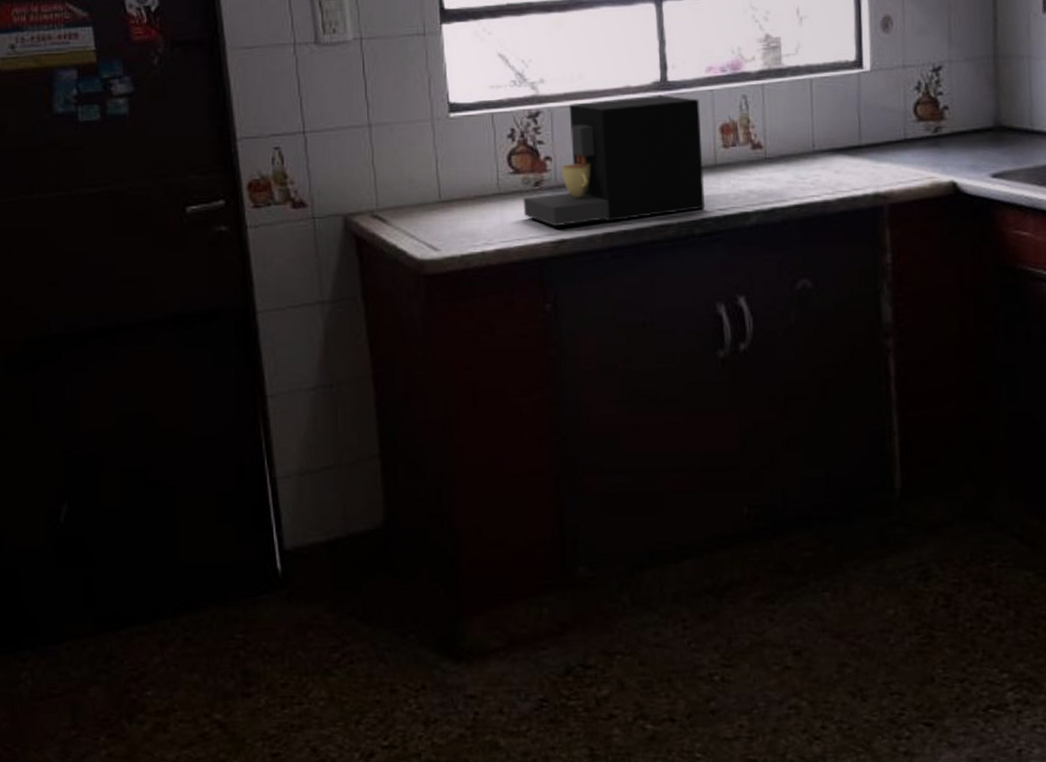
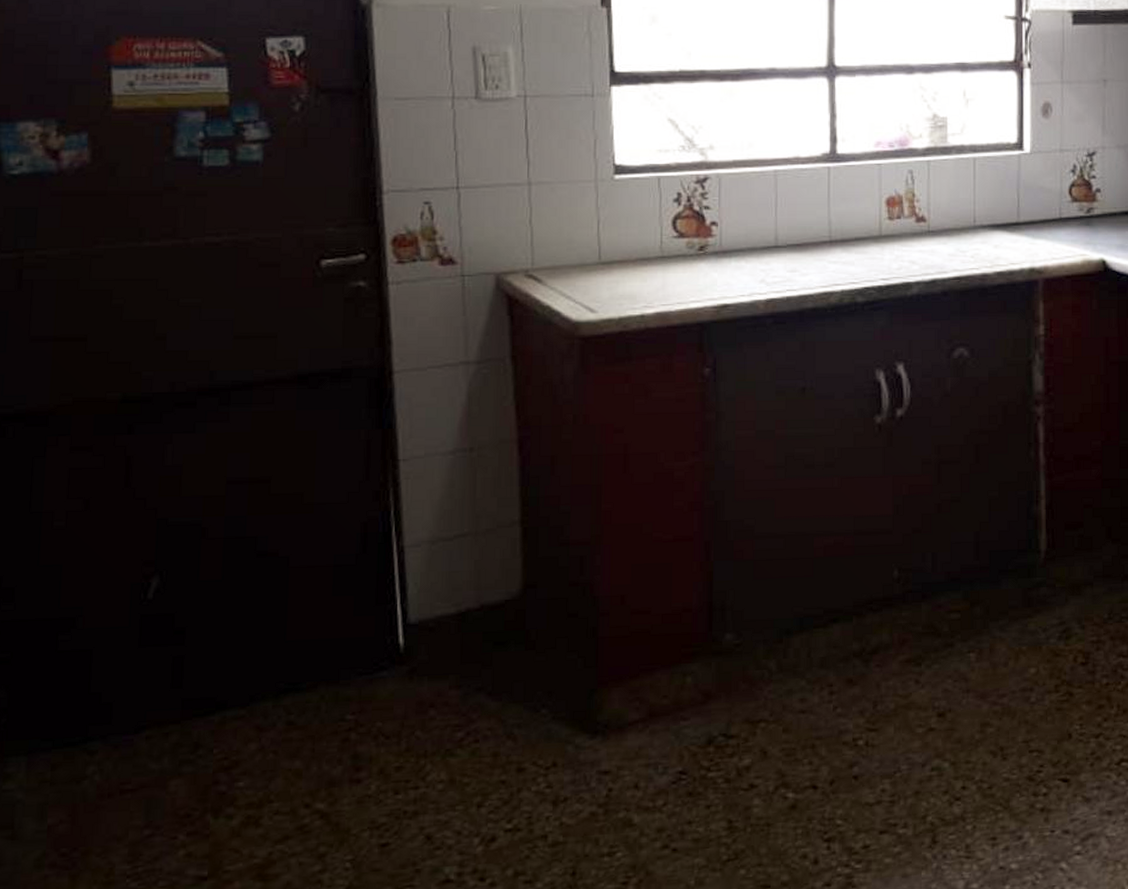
coffee maker: present [523,94,705,227] -> none [686,166,869,292]

